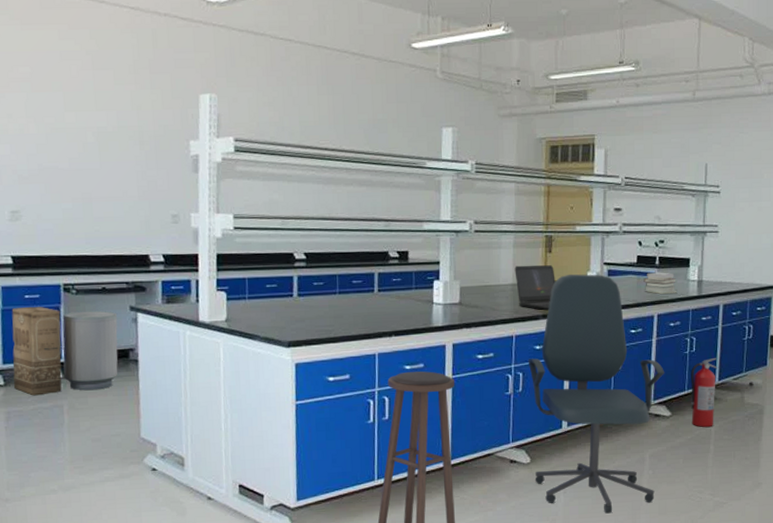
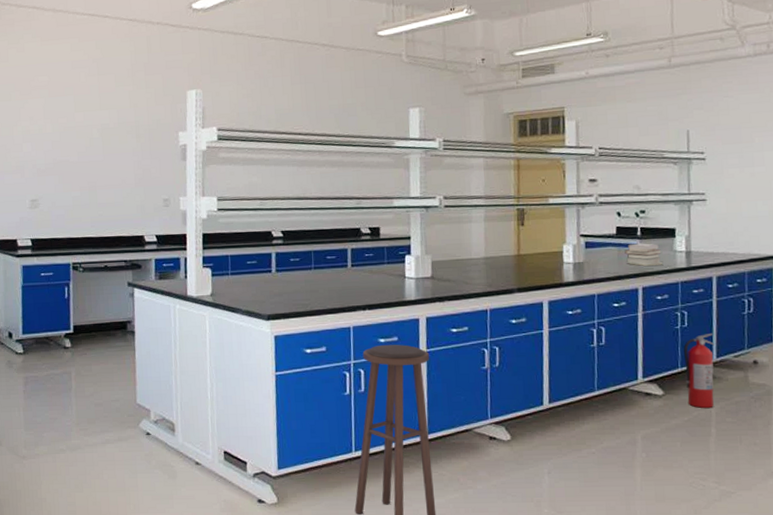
cardboard box: present [11,306,62,396] -> none [30,283,71,363]
trash can: present [62,311,118,391] -> none [71,286,118,359]
laptop computer: present [514,265,556,311] -> none [486,238,530,284]
office chair: present [528,274,665,513] -> none [504,246,654,497]

